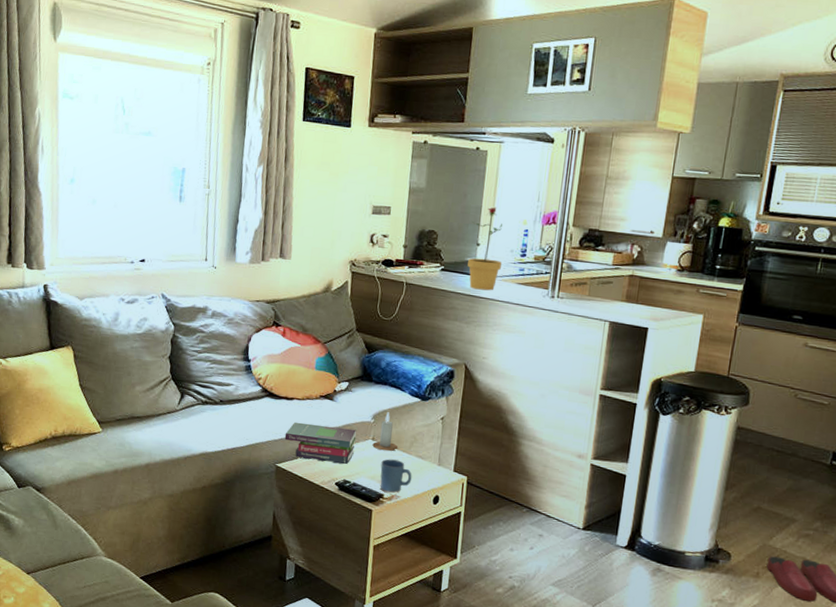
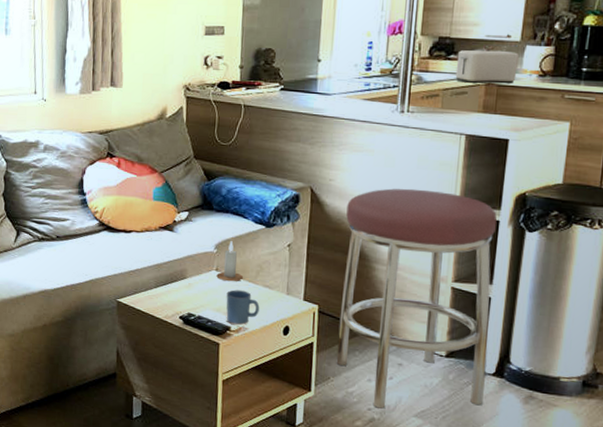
books: present [284,422,357,464] -> none [124,255,200,297]
potted flower: present [467,207,502,291] -> none [309,19,345,109]
bar stool: none [481,368,635,577] -> present [336,188,497,409]
toaster: none [602,242,660,277] -> present [455,50,519,85]

